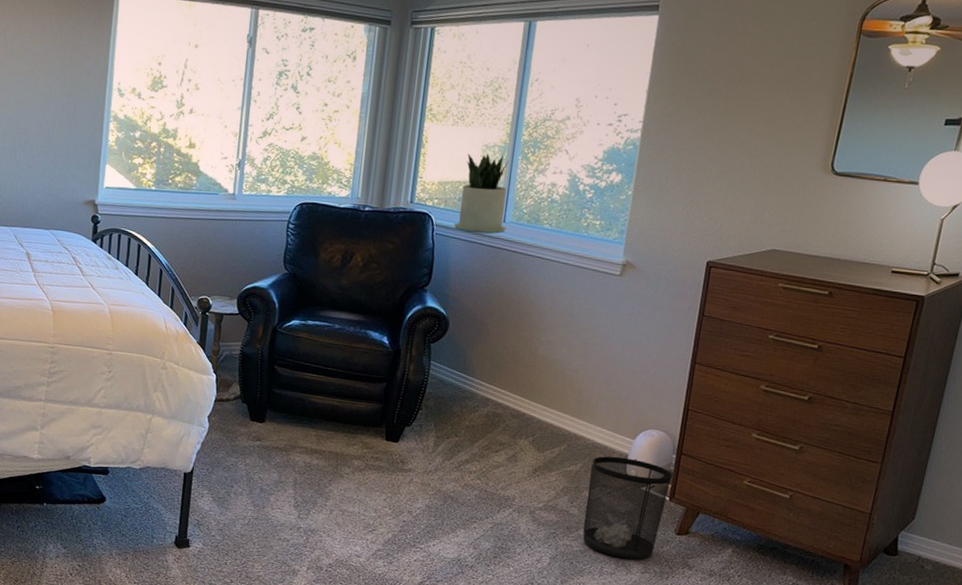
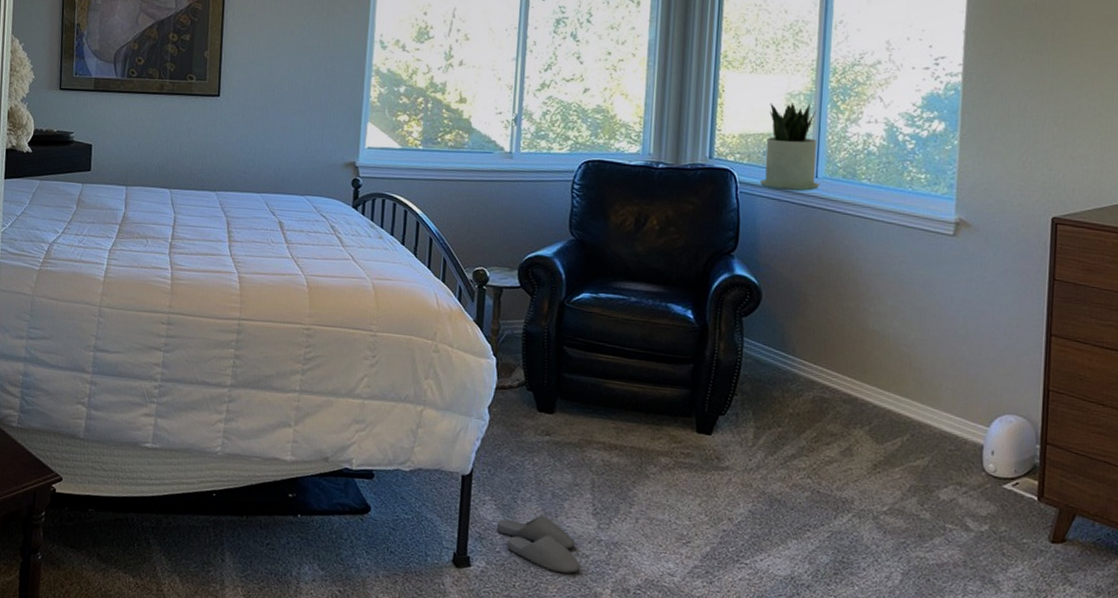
slippers: none [212,506,283,554] -> present [496,514,581,574]
waste bin: present [583,456,673,560] -> none [938,447,1039,575]

